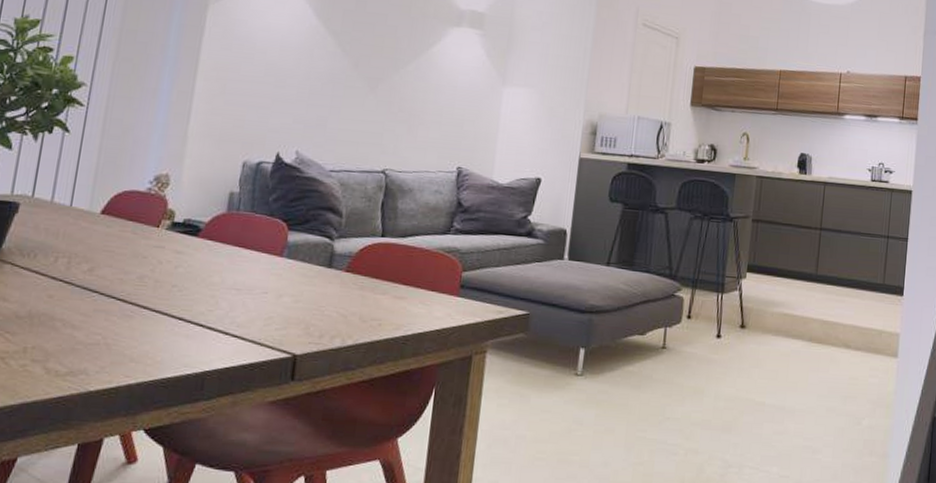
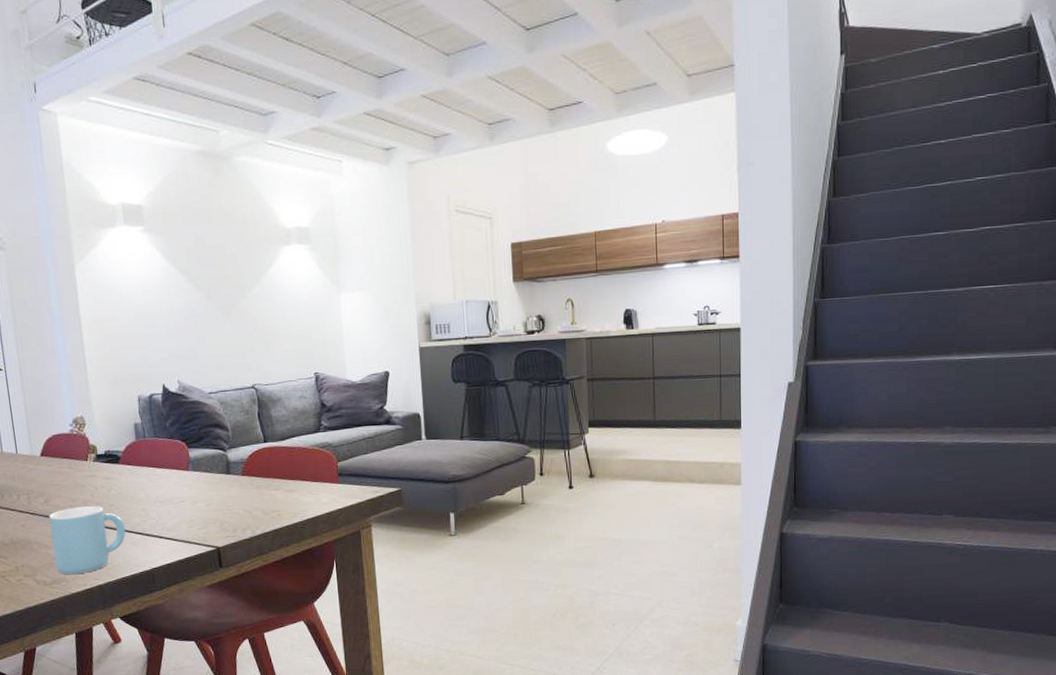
mug: none [77,281,185,367] -> present [49,506,126,575]

